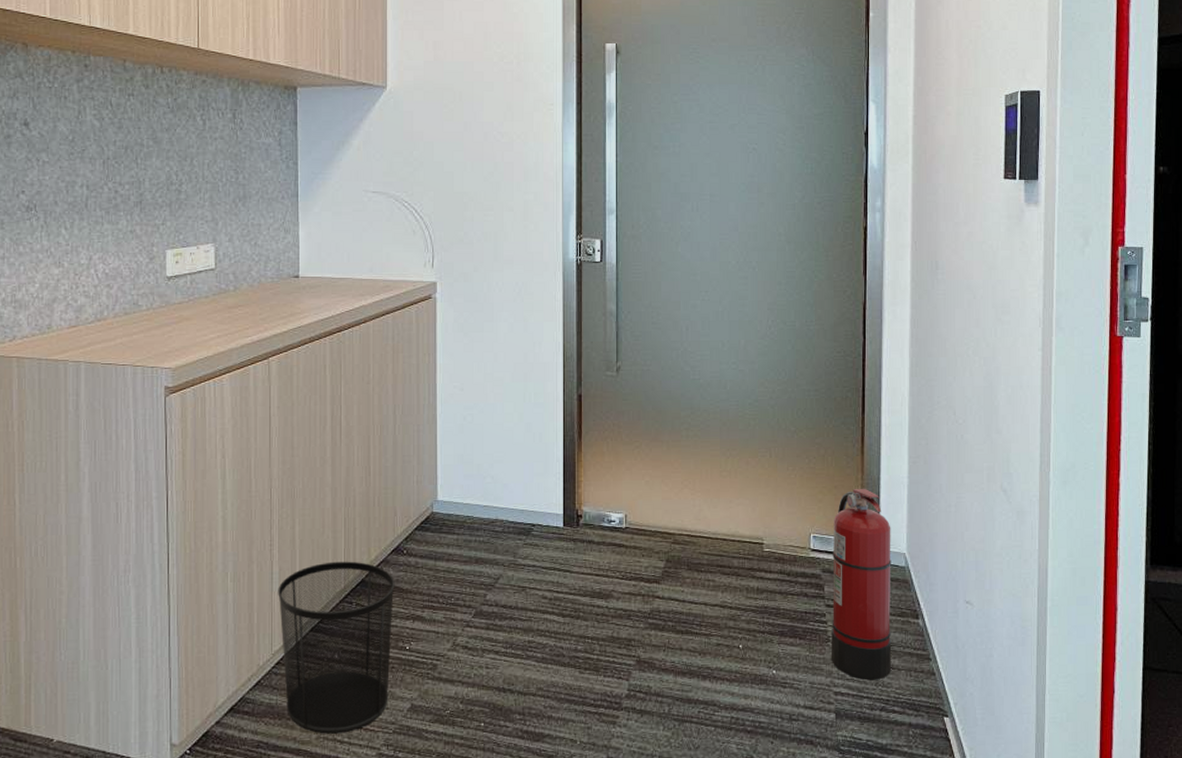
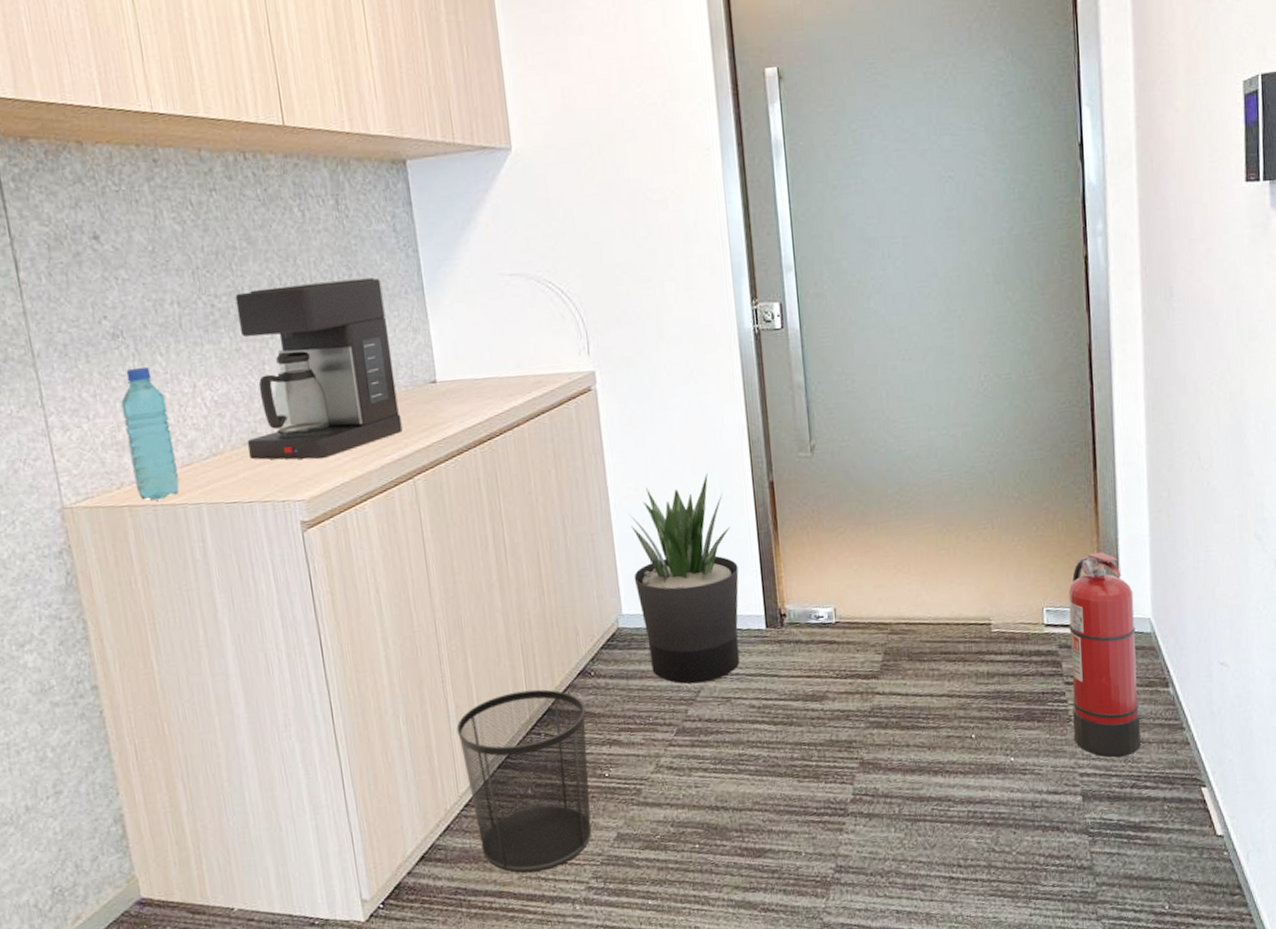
water bottle: none [25,237,65,355] -> present [121,366,180,501]
coffee maker: none [128,182,264,334] -> present [235,277,403,460]
planter: none [451,381,544,571] -> present [628,473,740,684]

